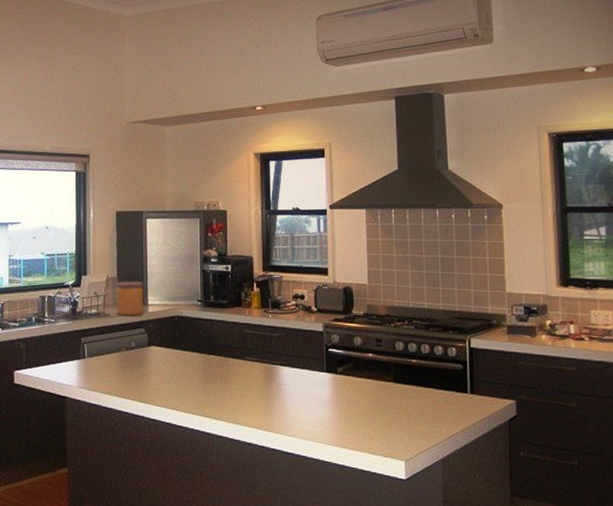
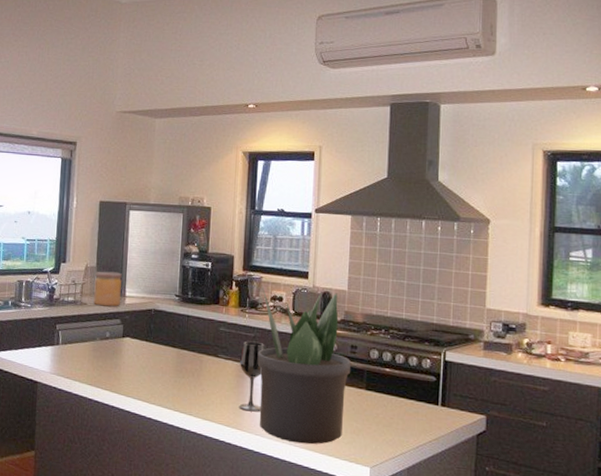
wine glass: none [267,341,291,413] -> present [239,341,265,412]
planter: none [282,283,378,442] -> present [257,284,352,445]

